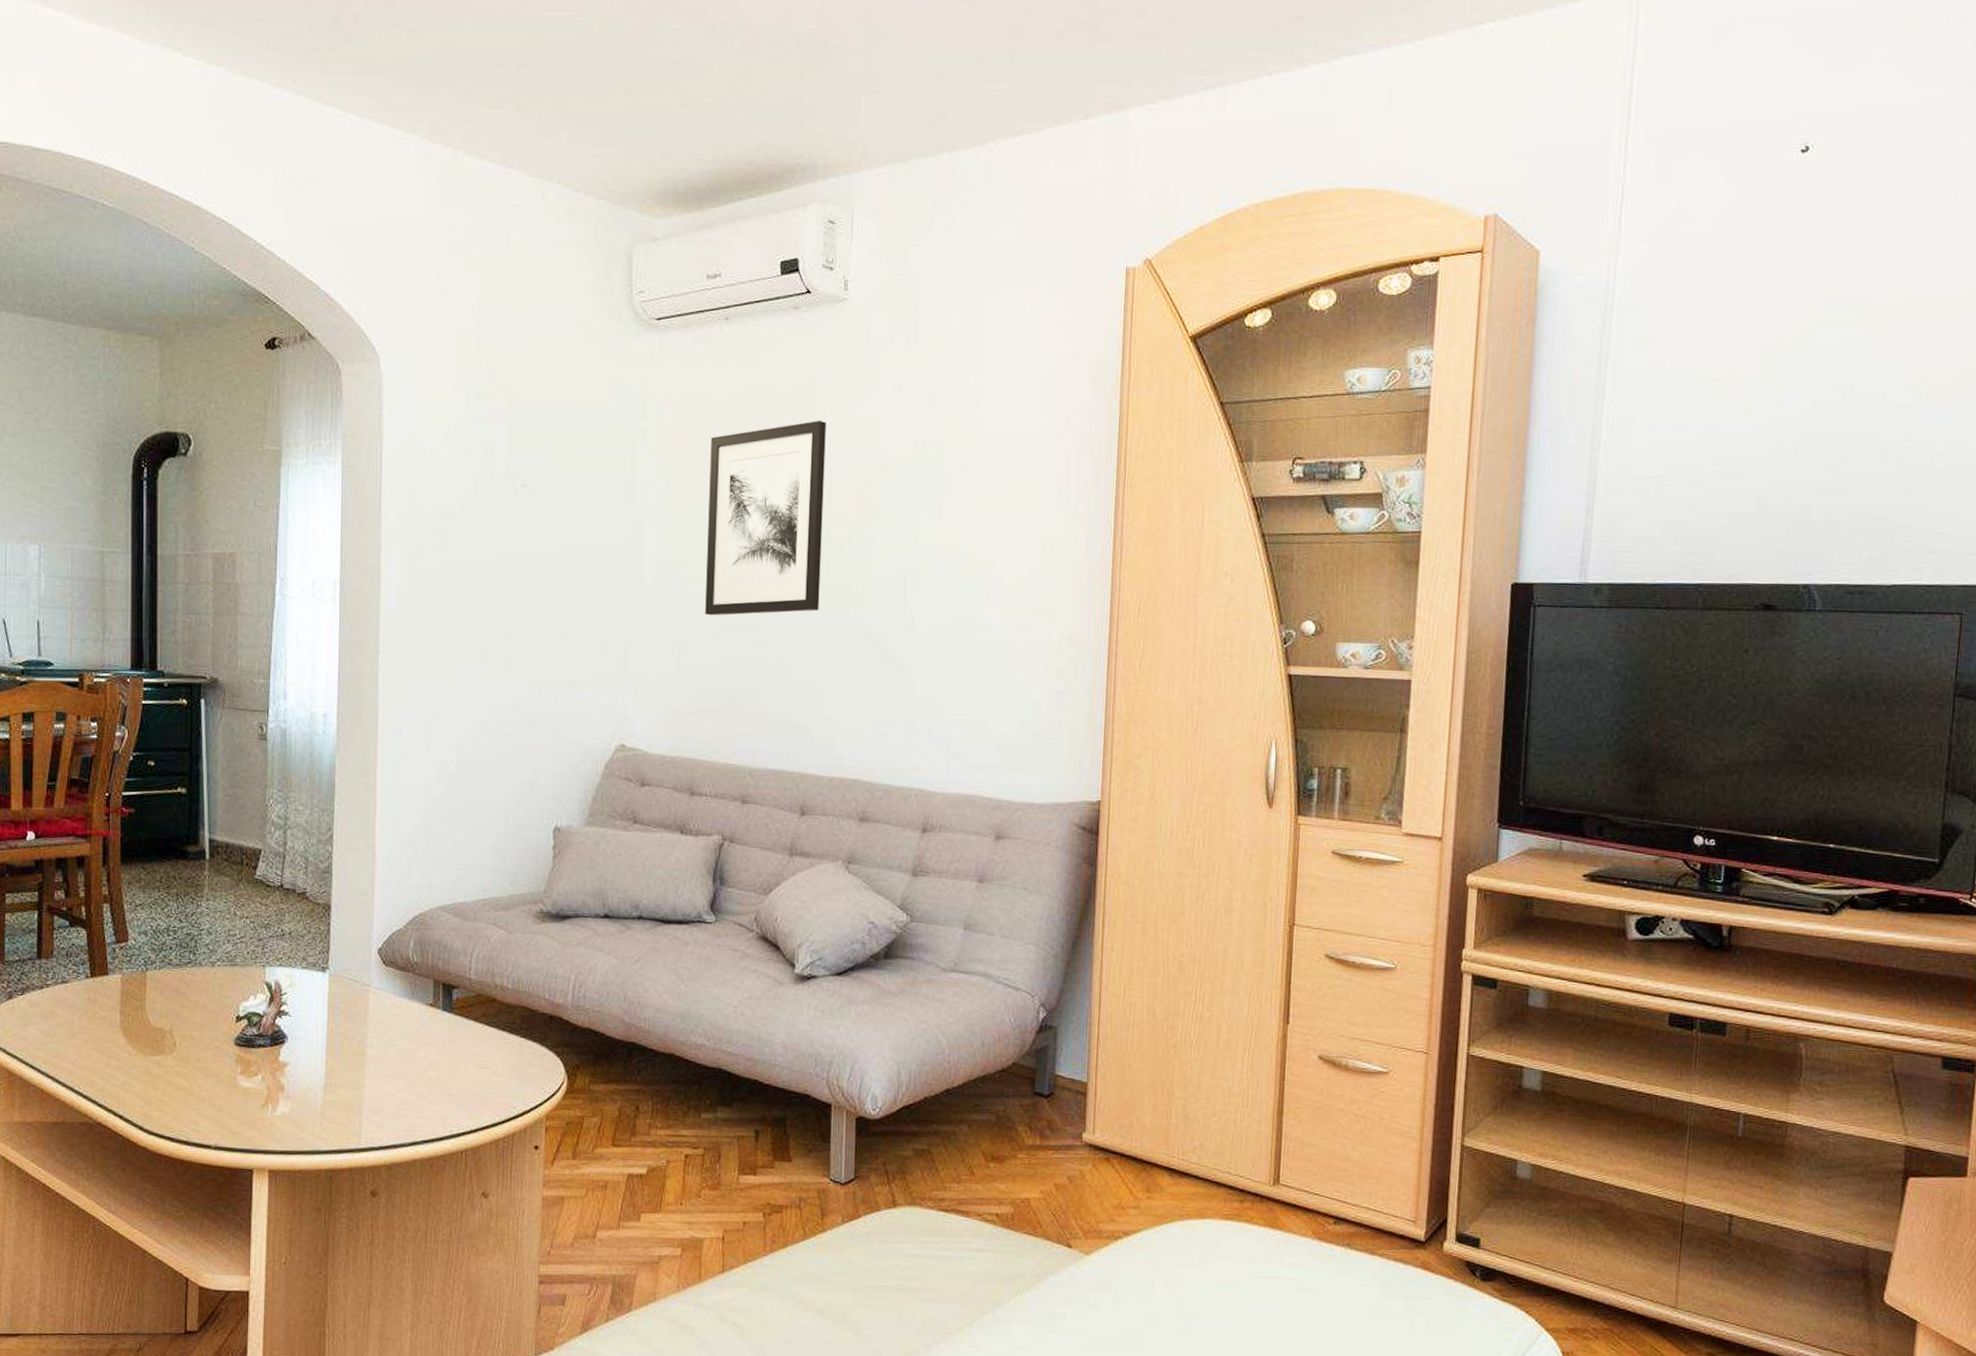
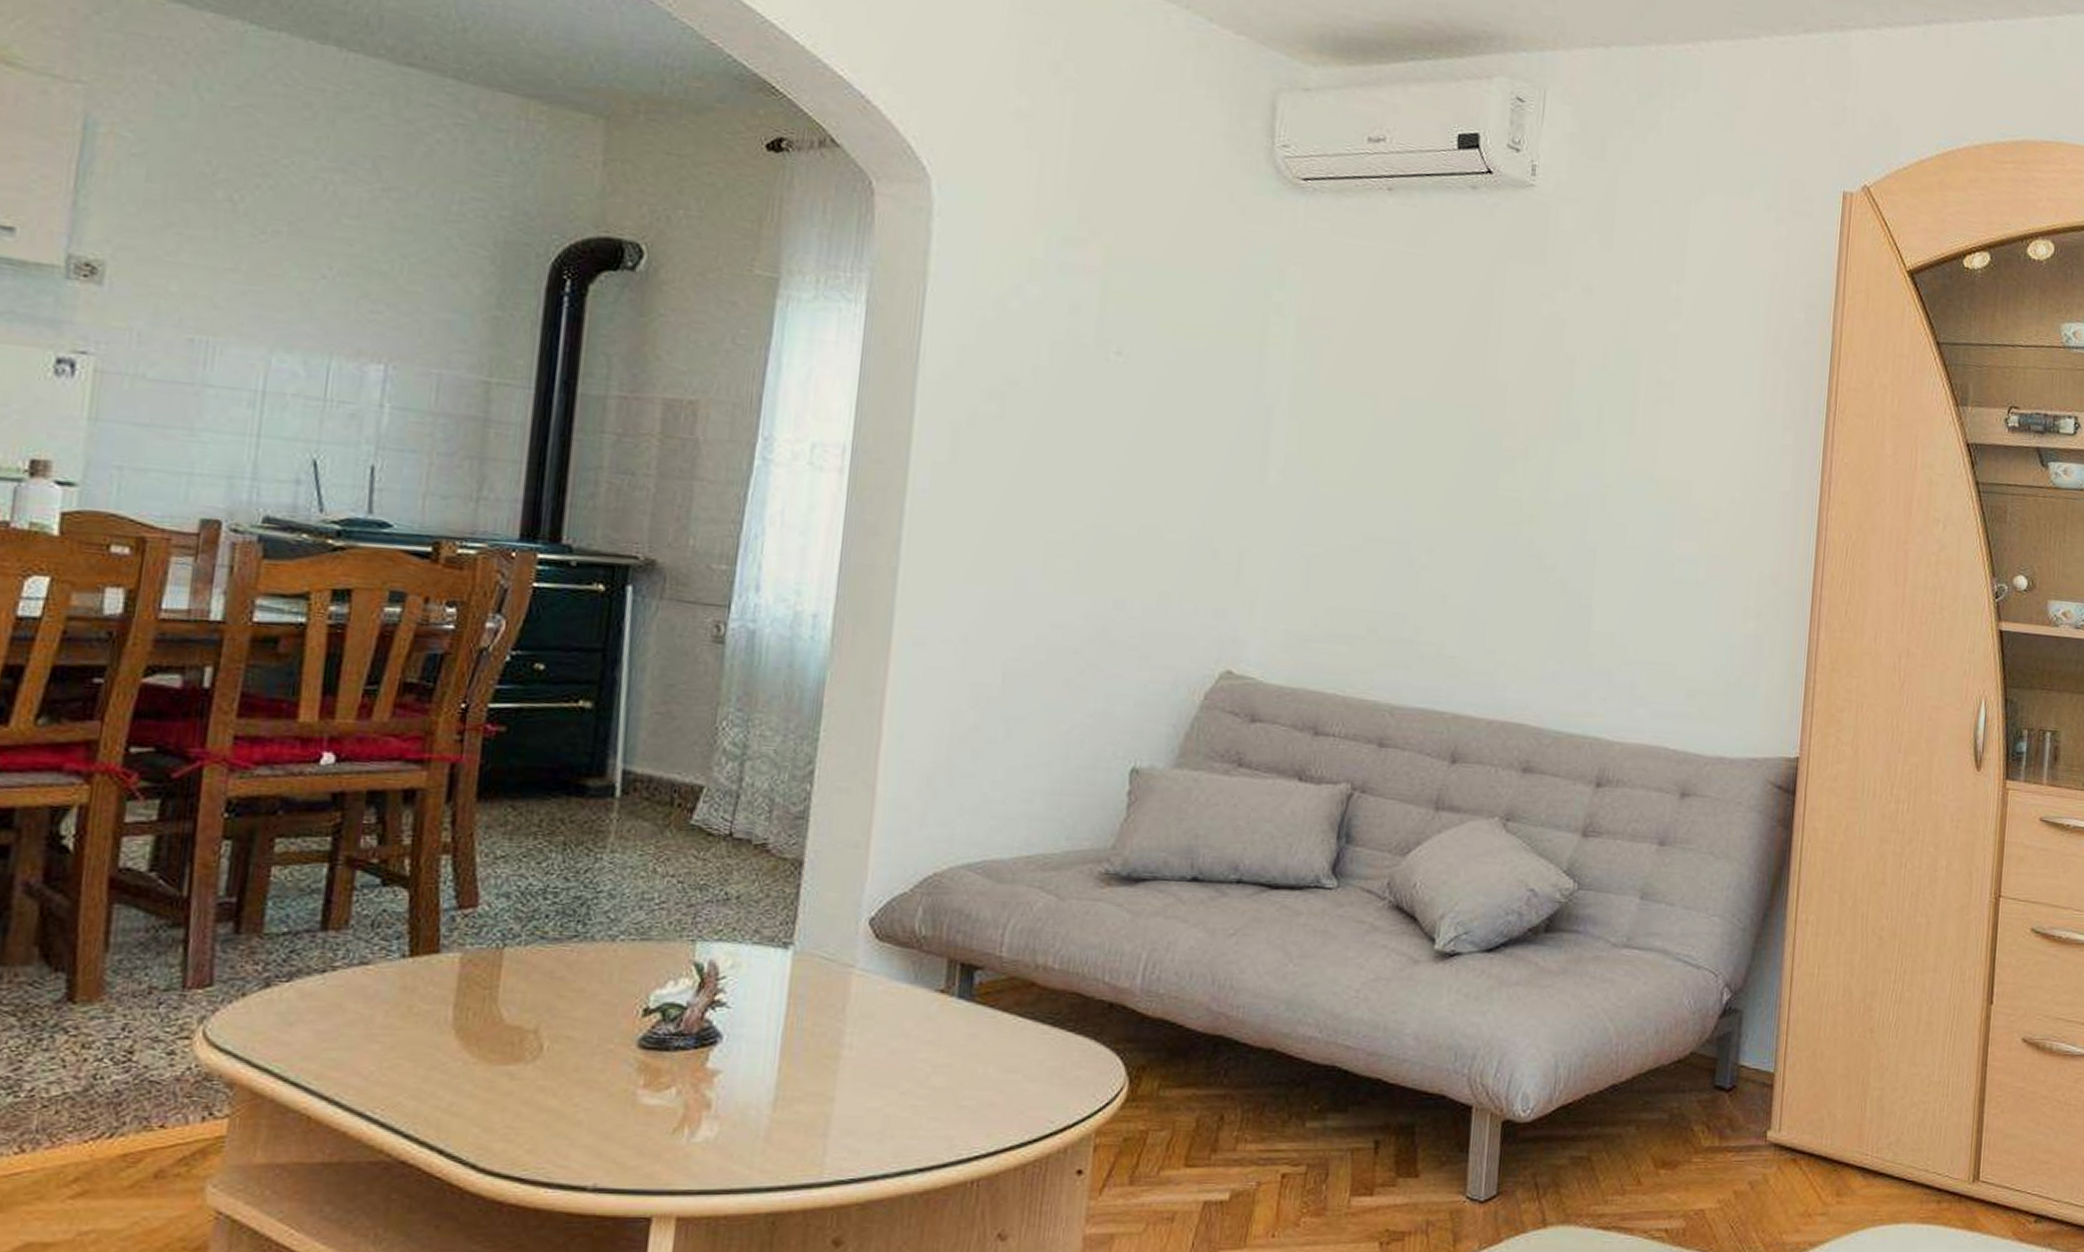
wall art: present [705,420,826,616] -> none [1344,314,1504,529]

